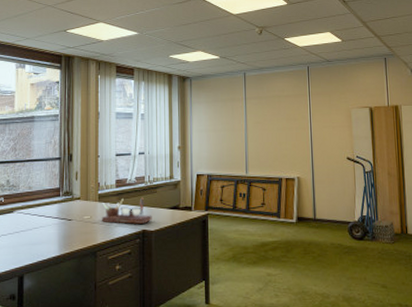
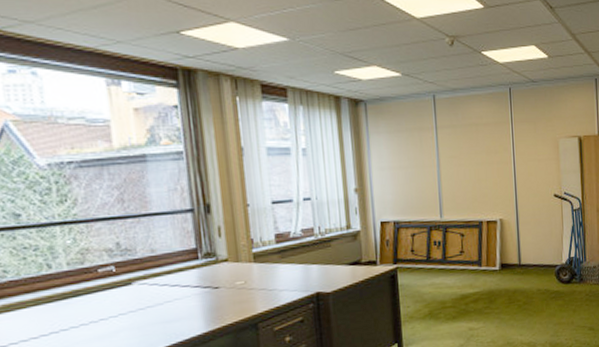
desk organizer: present [101,197,152,224] -> none [259,253,328,288]

